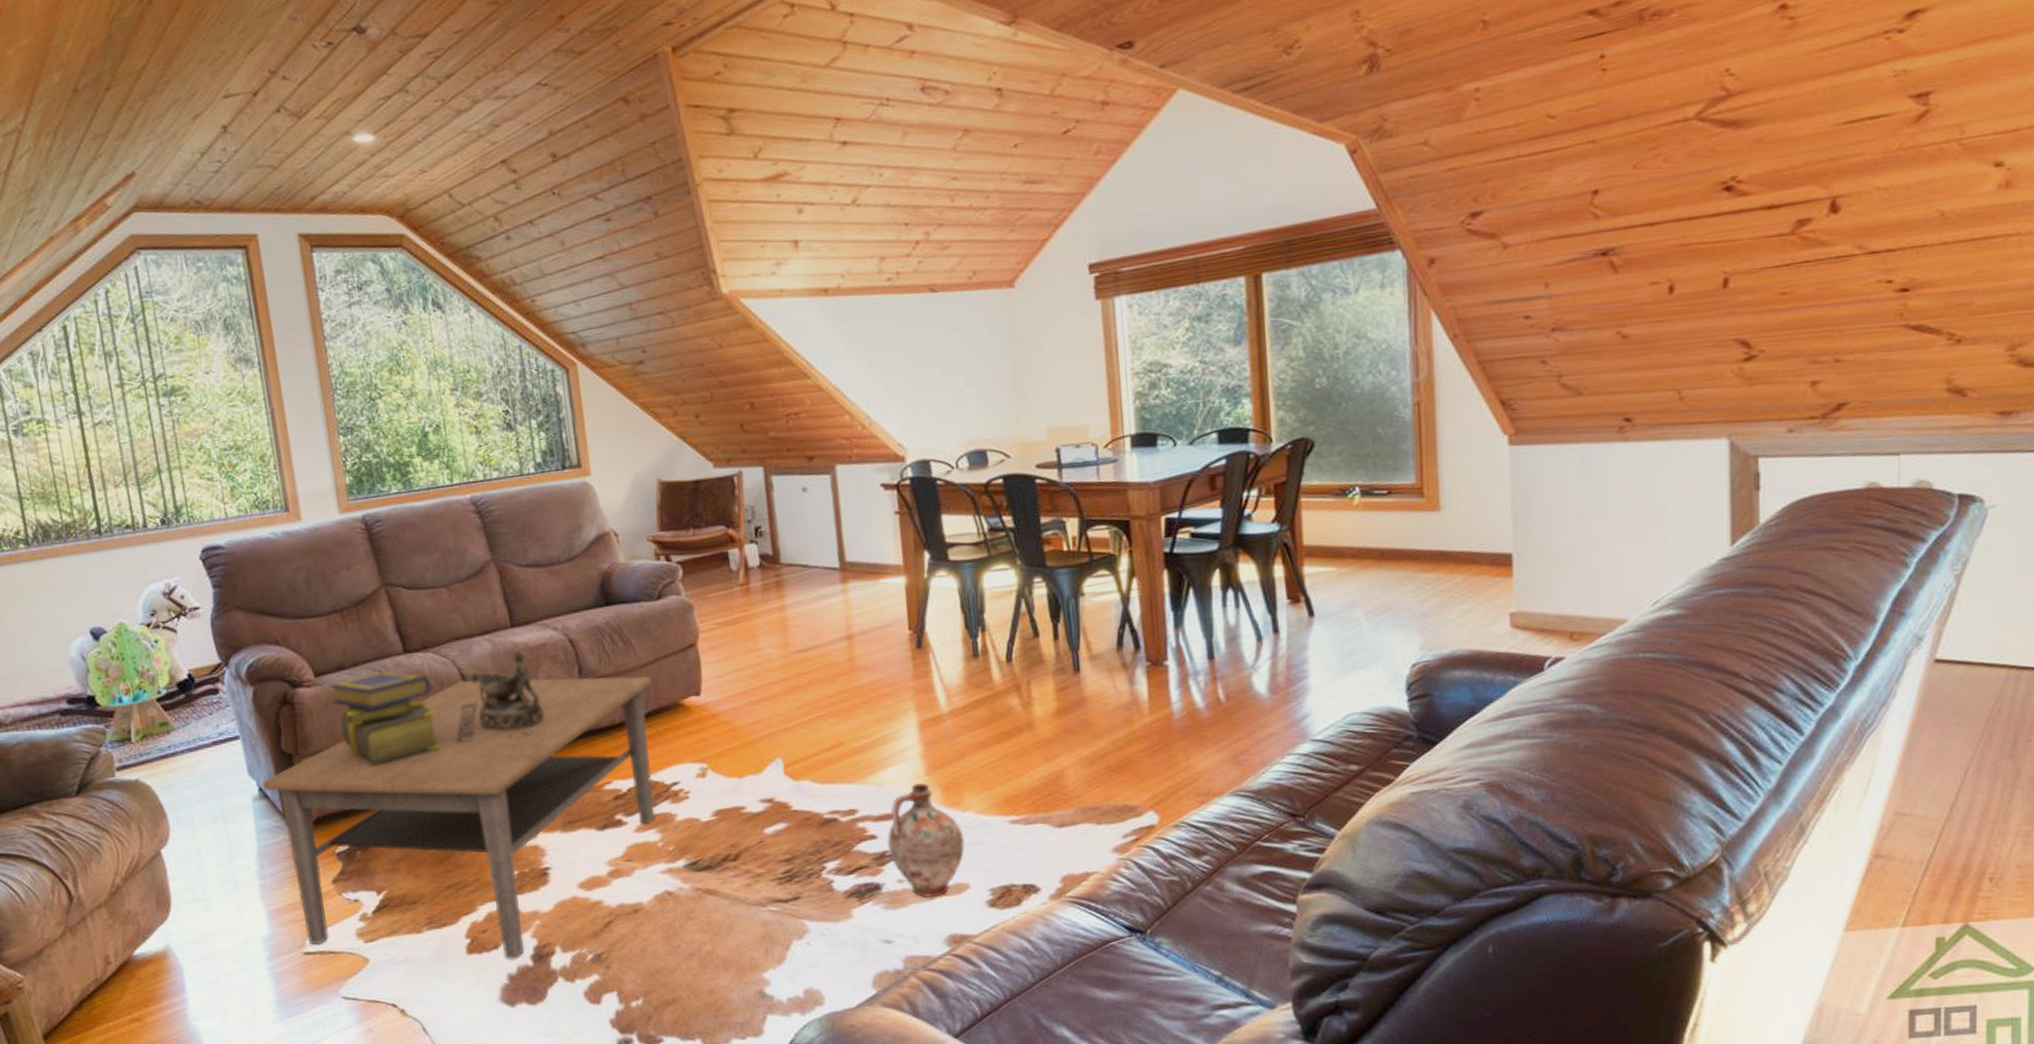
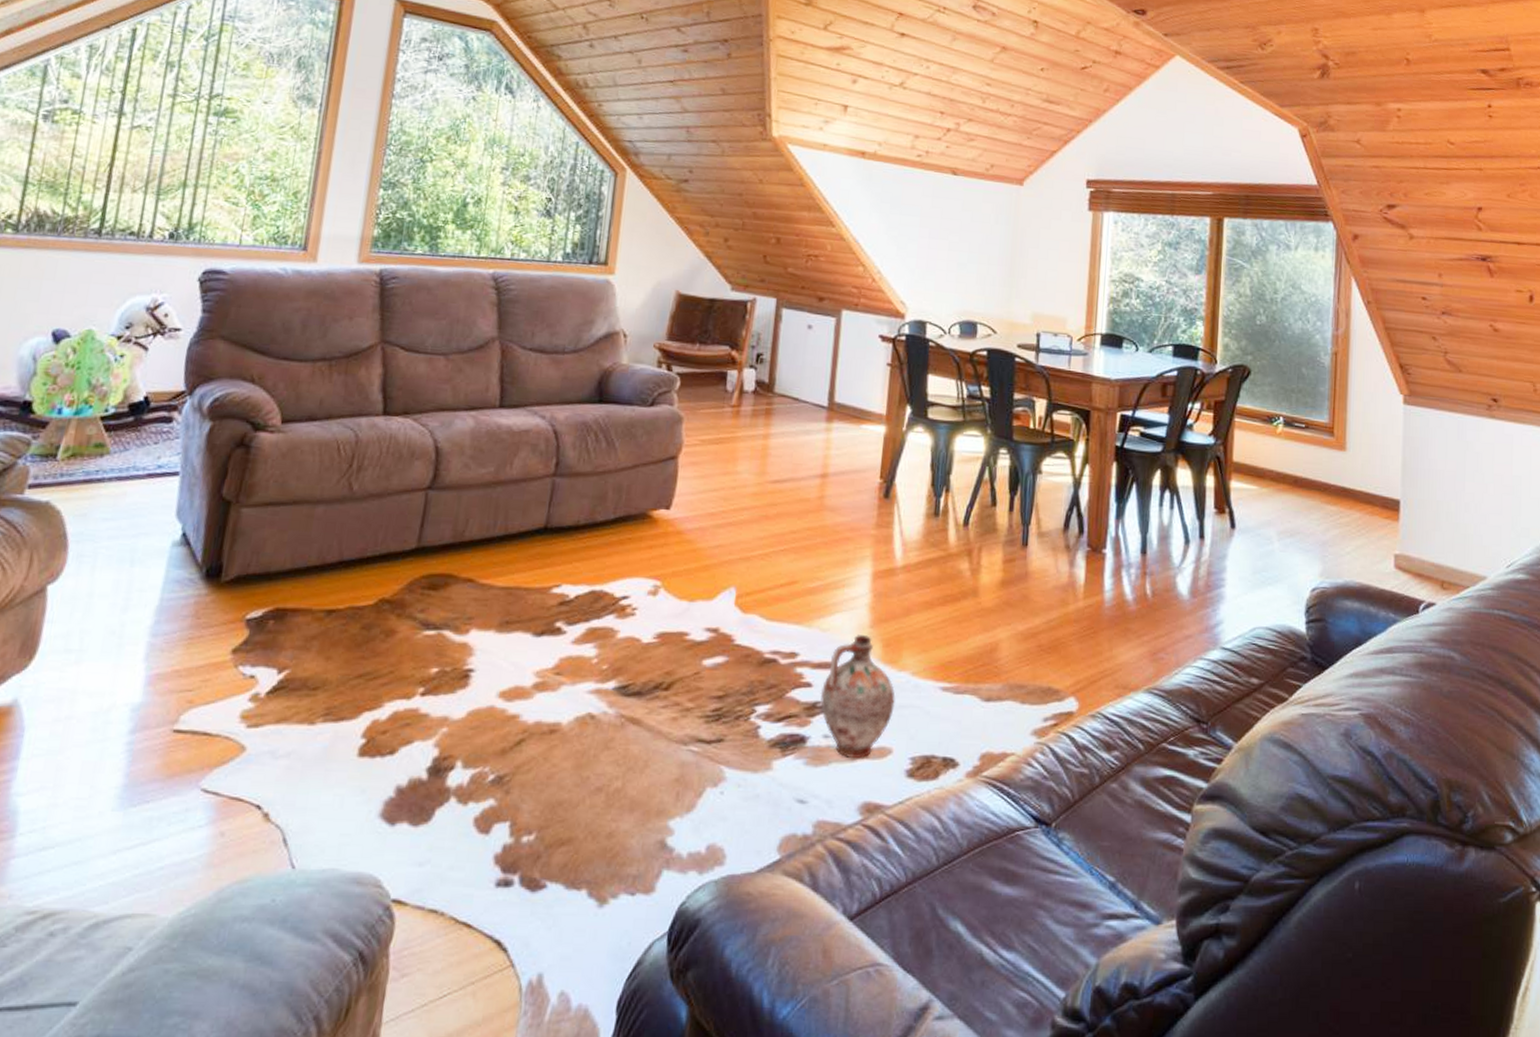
coffee table: present [262,675,655,960] -> none [183,453,627,769]
stack of books: present [329,671,441,764] -> none [291,430,401,527]
decorative bowl: present [469,648,544,730] -> none [441,430,510,514]

